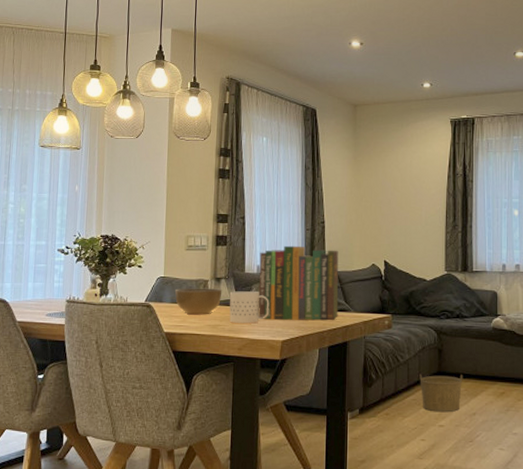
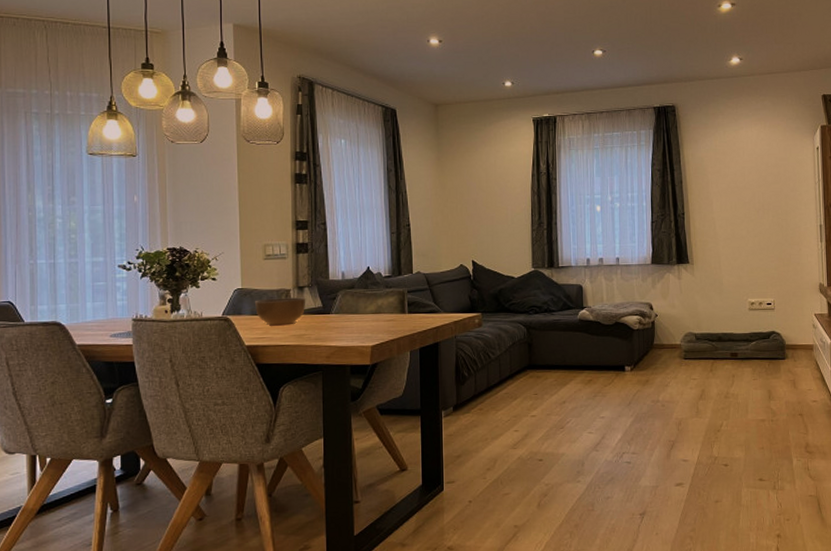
mug: present [229,291,270,324] -> none [314,298,357,332]
books: present [259,245,339,321] -> none [344,250,428,327]
basket: present [419,373,463,413] -> none [511,366,553,404]

